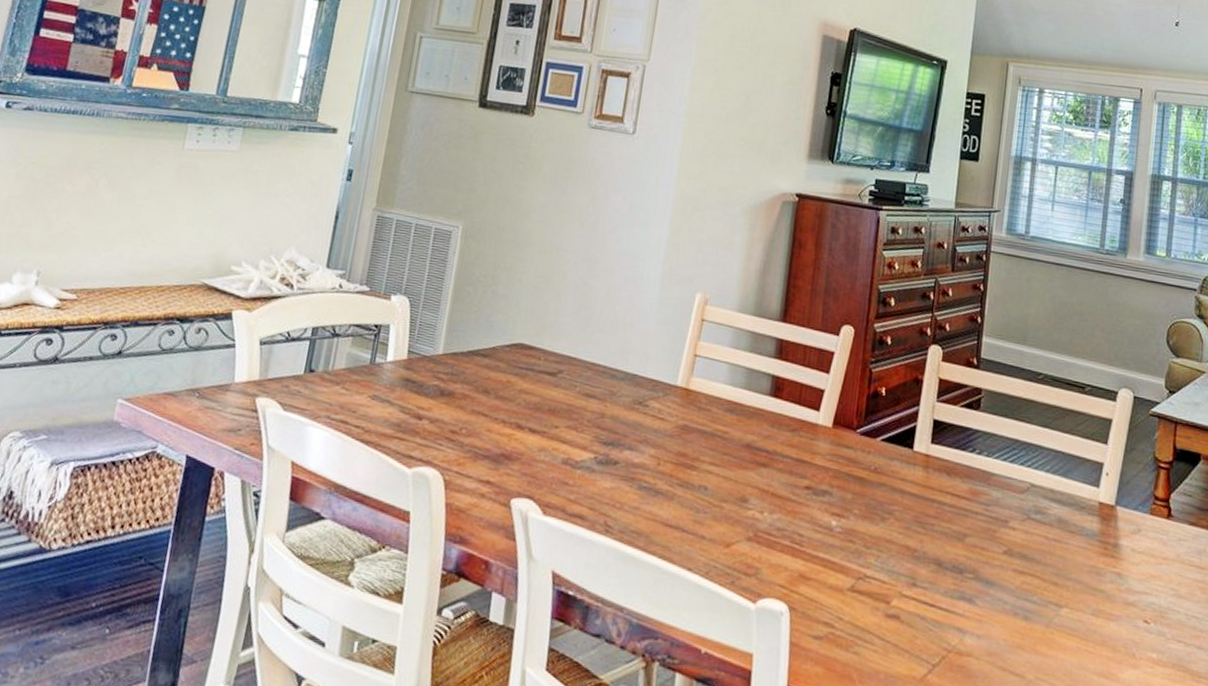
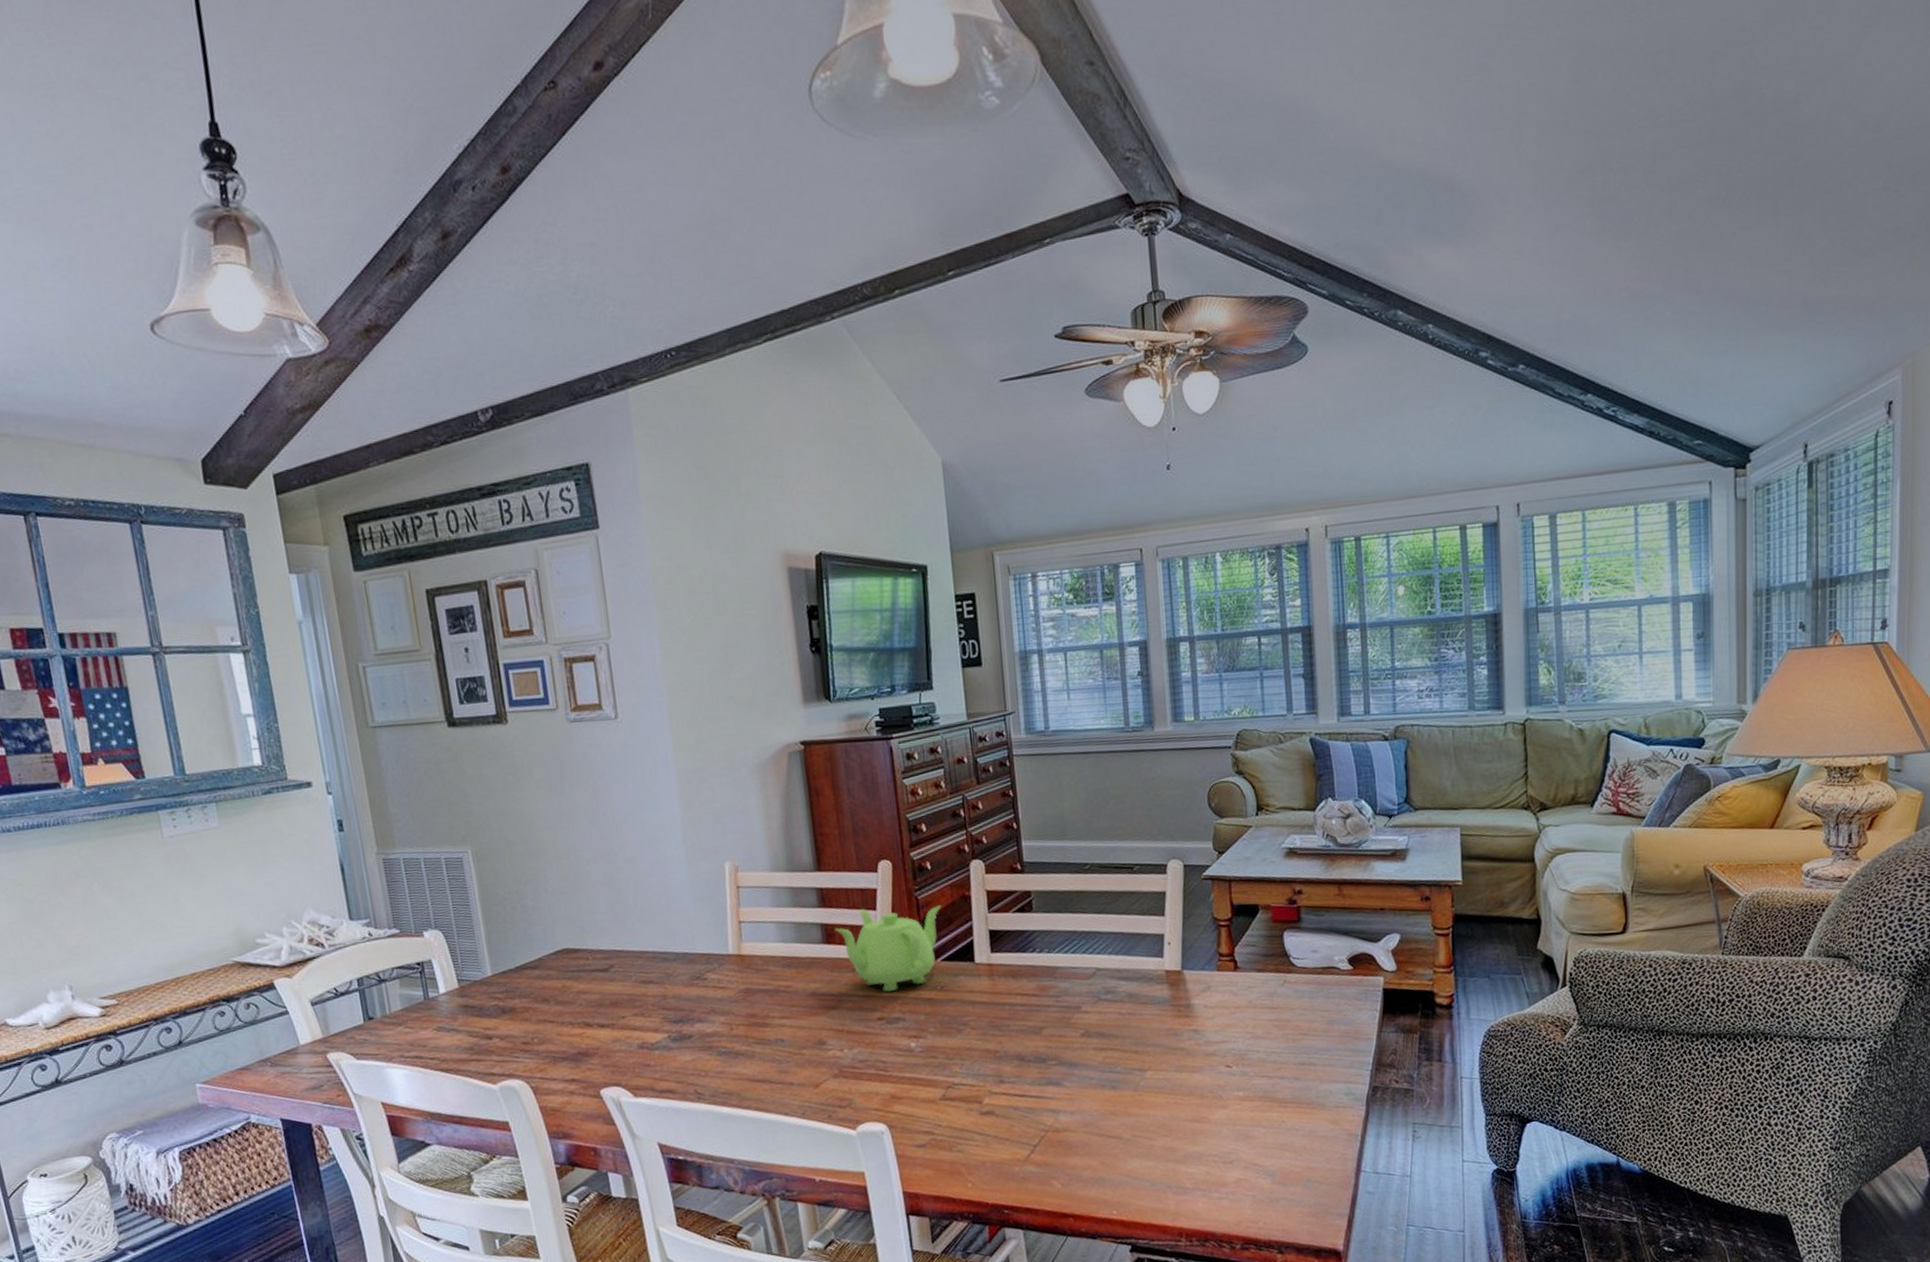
teapot: none [784,369,893,462] -> present [834,905,942,992]

